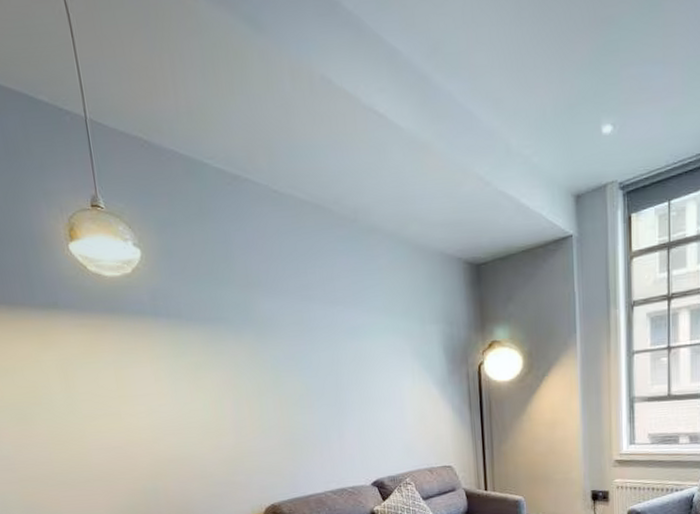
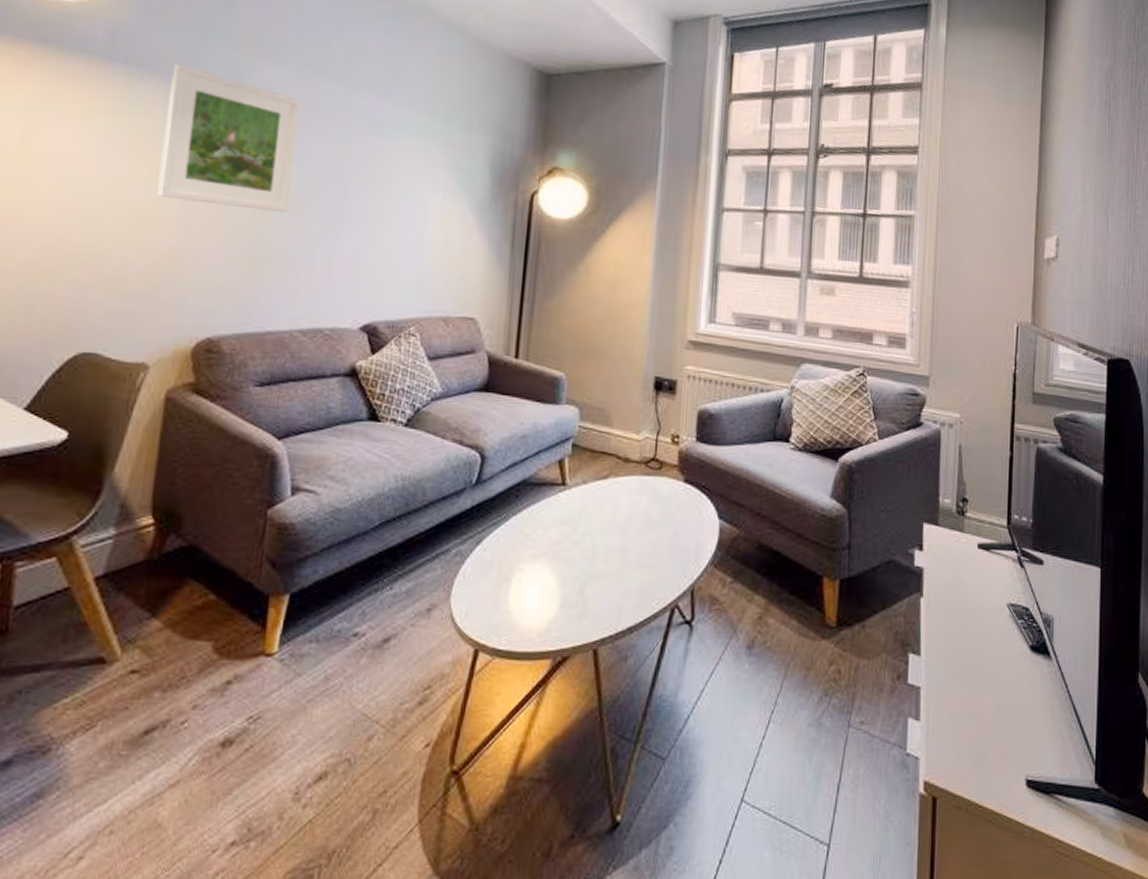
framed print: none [200,310,304,412] -> present [157,64,300,212]

